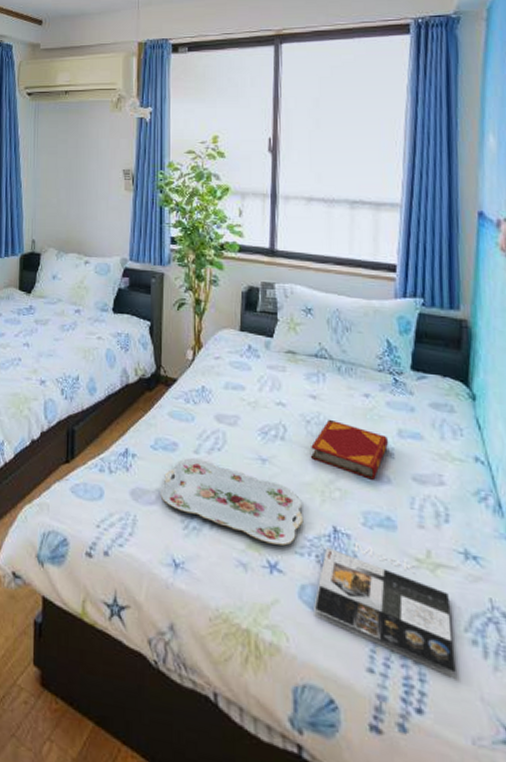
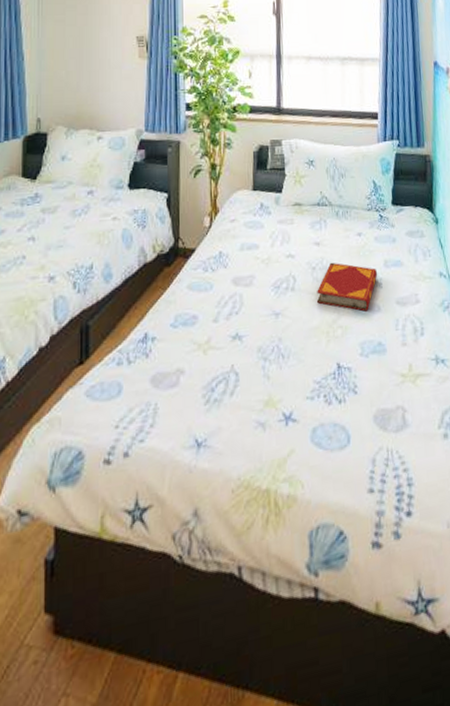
serving tray: present [160,457,304,546] -> none [181,326,313,396]
magazine: present [314,542,456,678] -> none [324,373,434,474]

